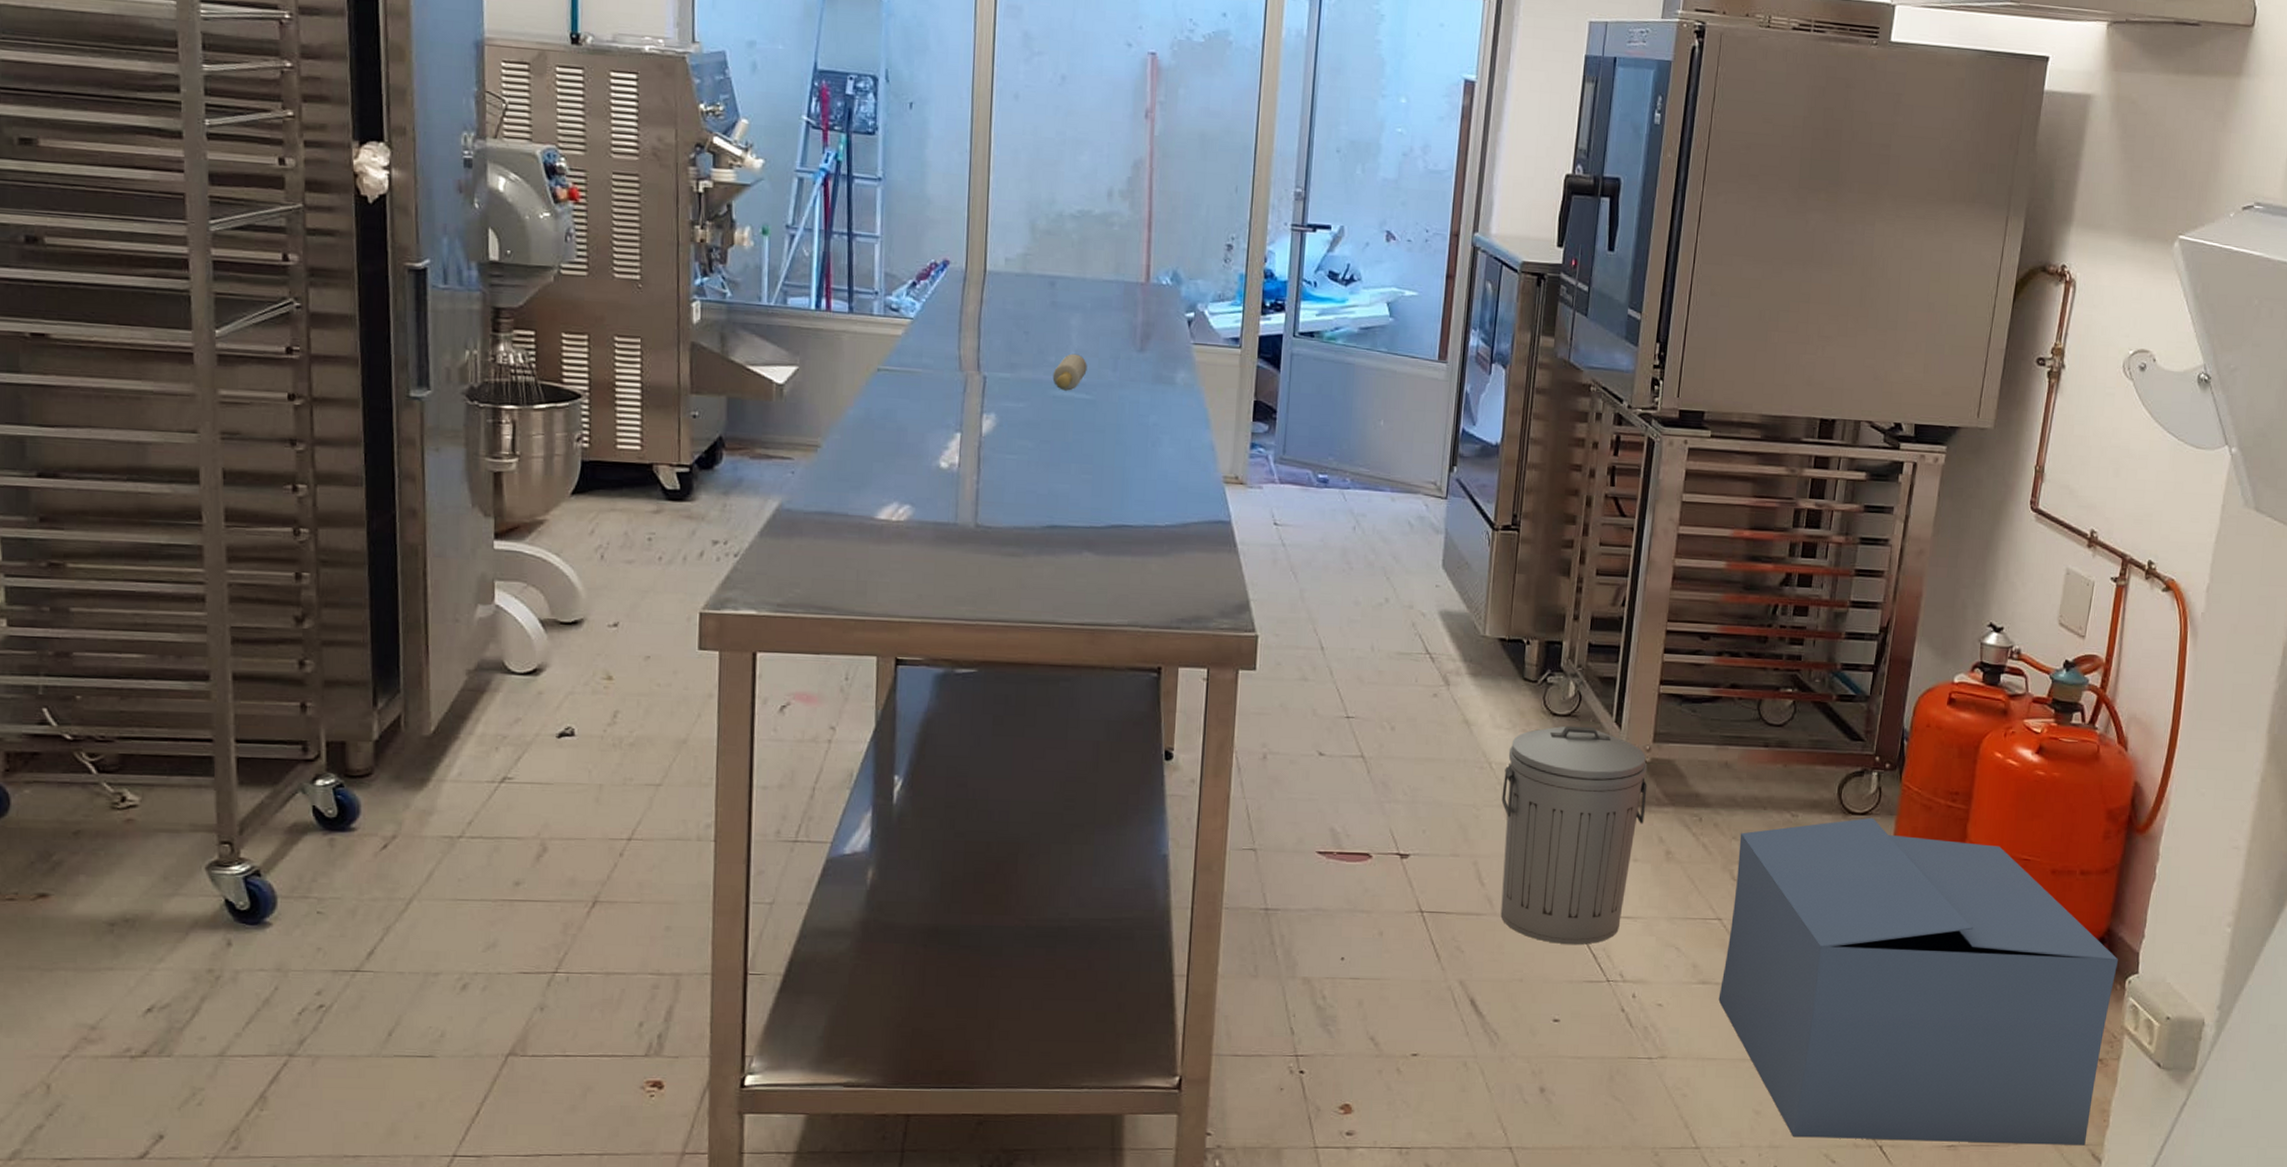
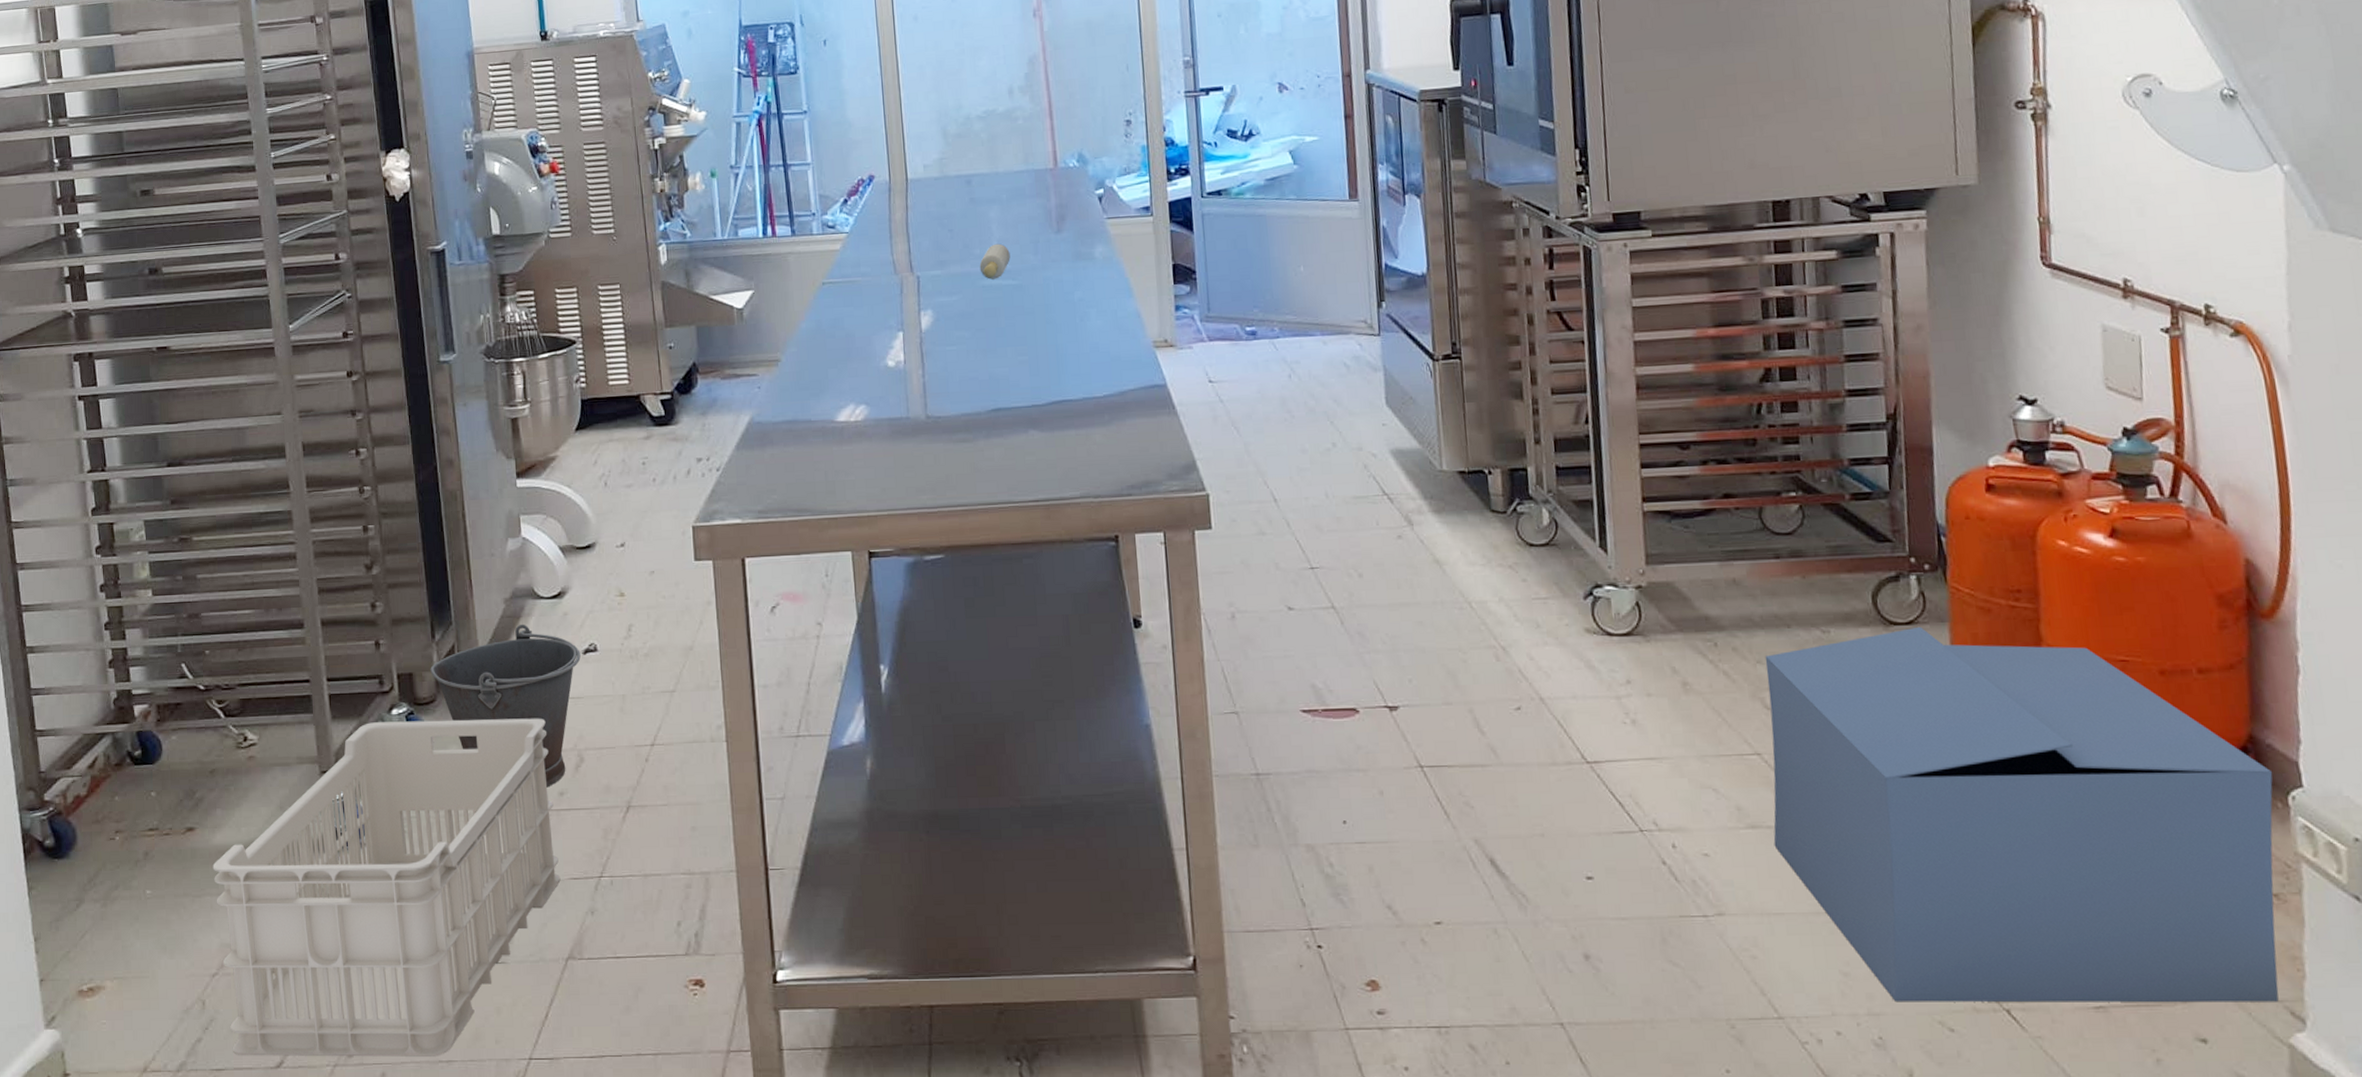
plastic crate: none [70,792,508,1151] -> present [212,718,561,1057]
bucket: none [368,699,554,876] -> present [430,624,581,788]
trash can: present [1500,726,1648,945] -> none [1486,554,1651,792]

